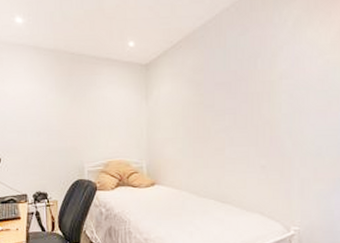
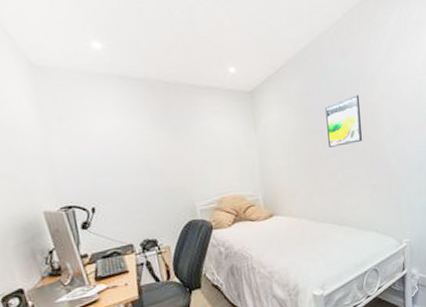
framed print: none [217,72,257,123] -> present [324,95,363,148]

